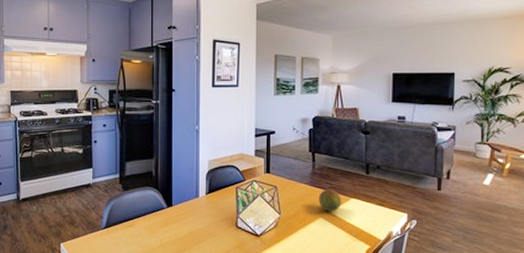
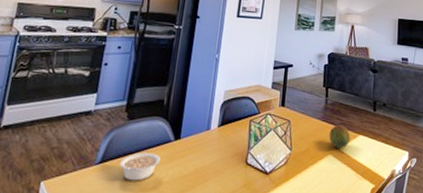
legume: none [122,218,158,243] -> present [120,152,161,181]

